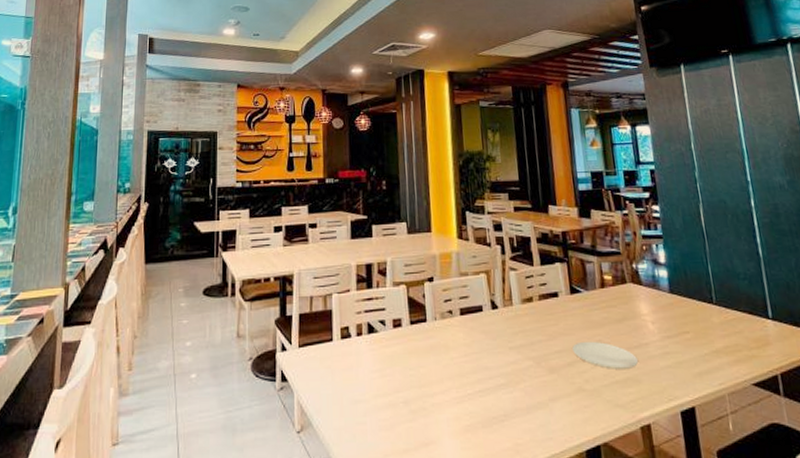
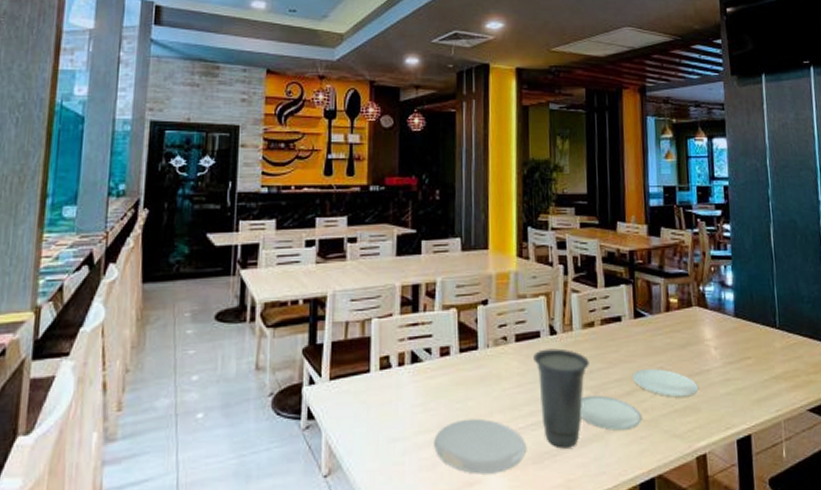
plate: none [391,384,475,436] -> present [434,418,526,475]
cup: none [477,321,530,414] -> present [533,348,589,449]
plate: none [524,365,585,399] -> present [579,395,643,431]

